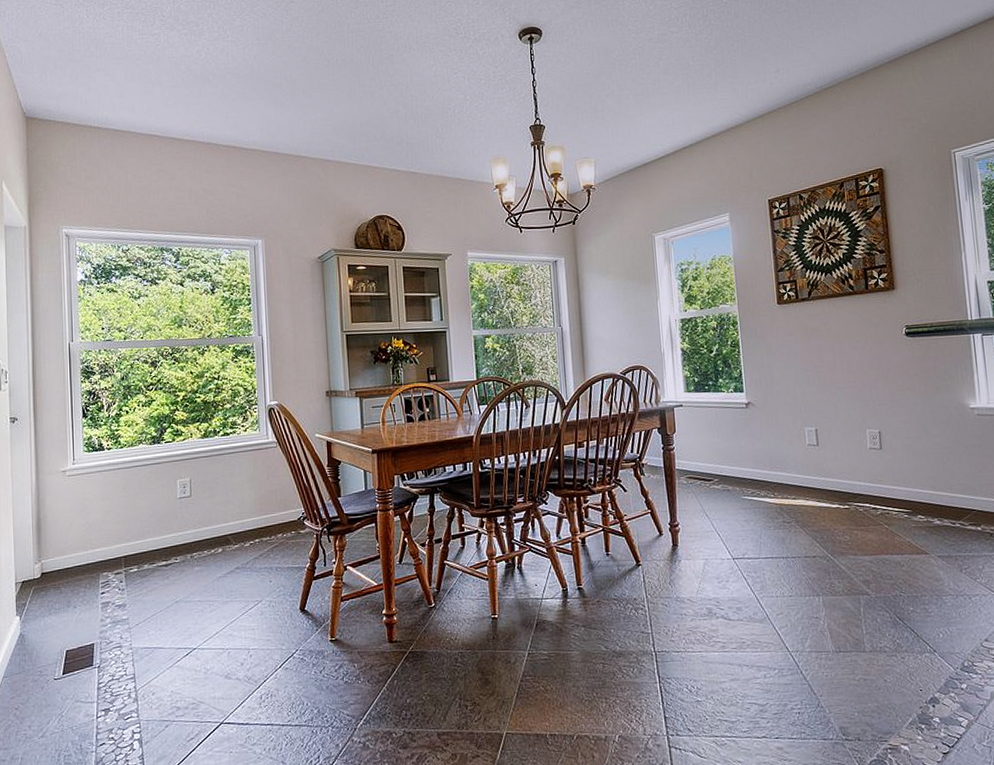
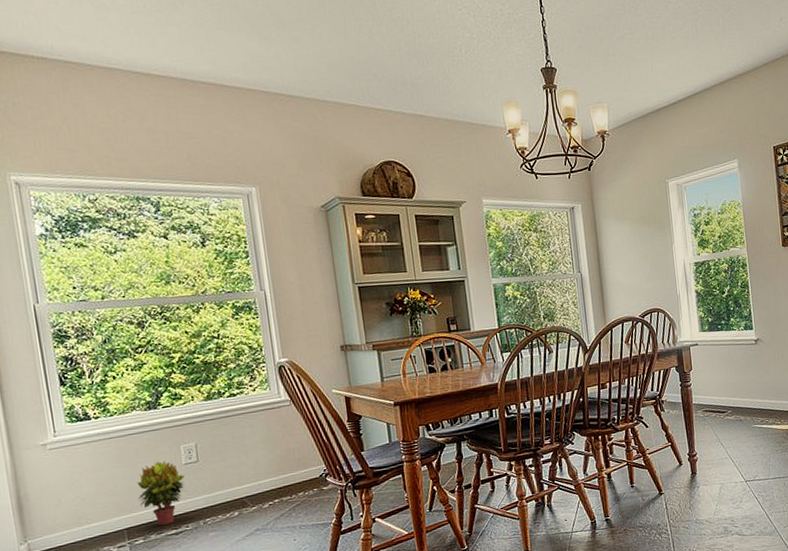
potted plant: none [136,493,178,556] -> present [137,461,185,525]

